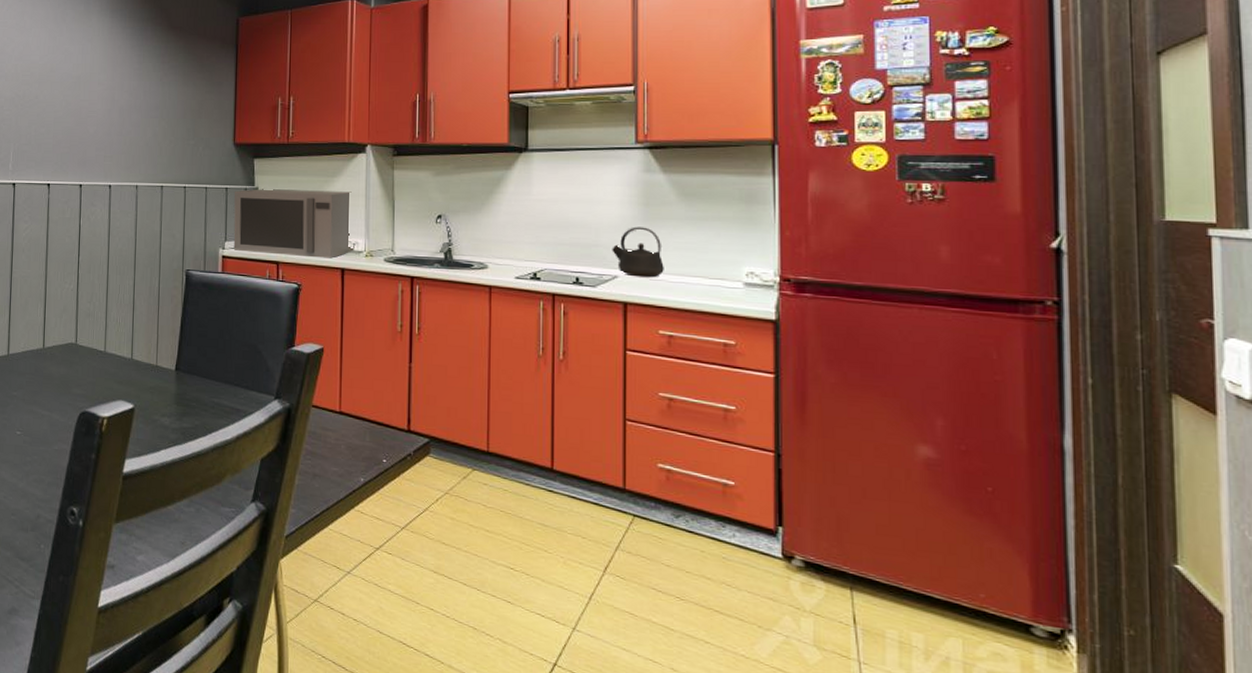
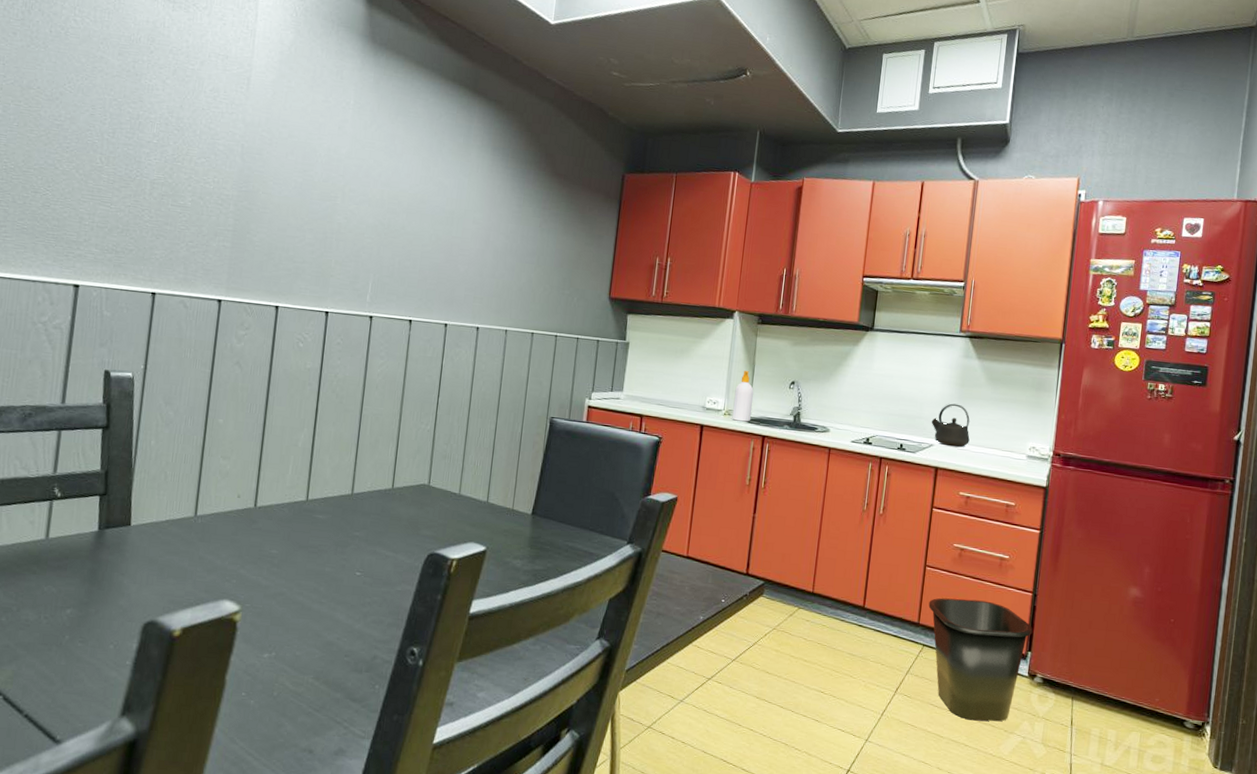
microwave: present [233,189,354,259] -> none [600,343,717,415]
soap bottle: none [375,207,397,263] -> present [732,371,754,422]
waste bin: none [635,458,781,614] -> present [928,598,1033,722]

